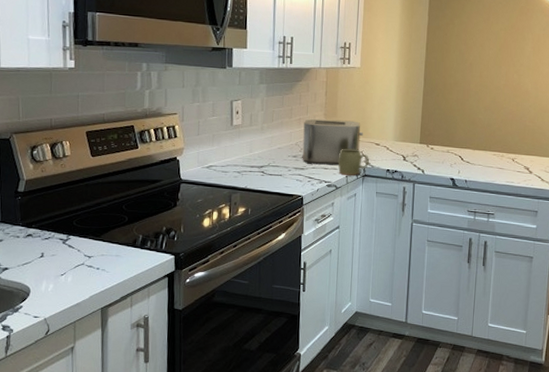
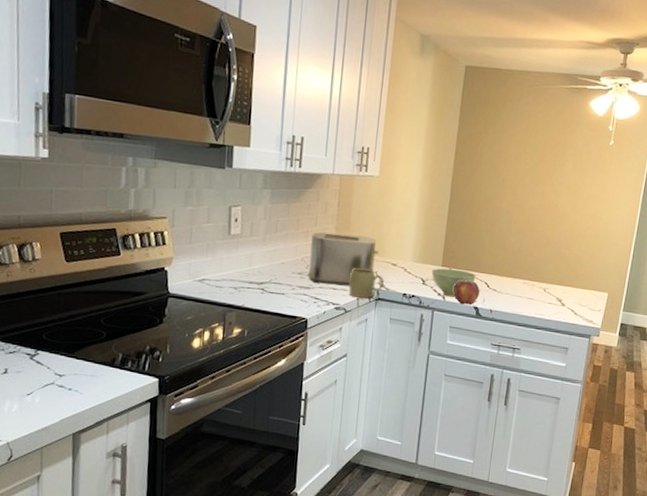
bowl: none [411,145,451,171] -> present [431,268,476,298]
fruit: none [430,154,456,177] -> present [453,279,480,305]

